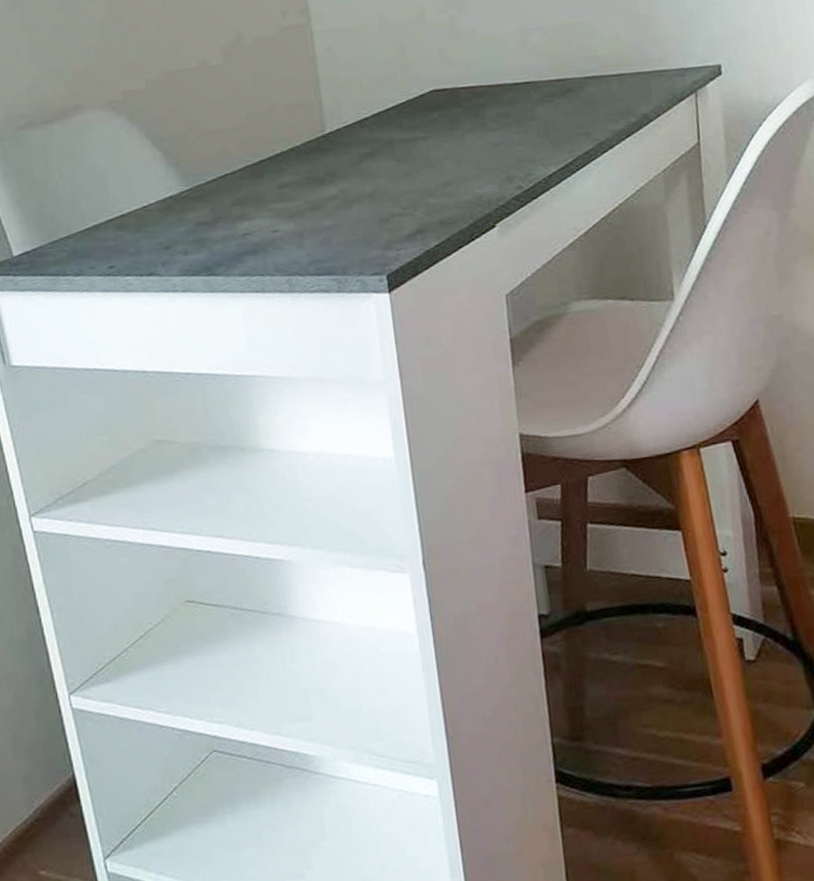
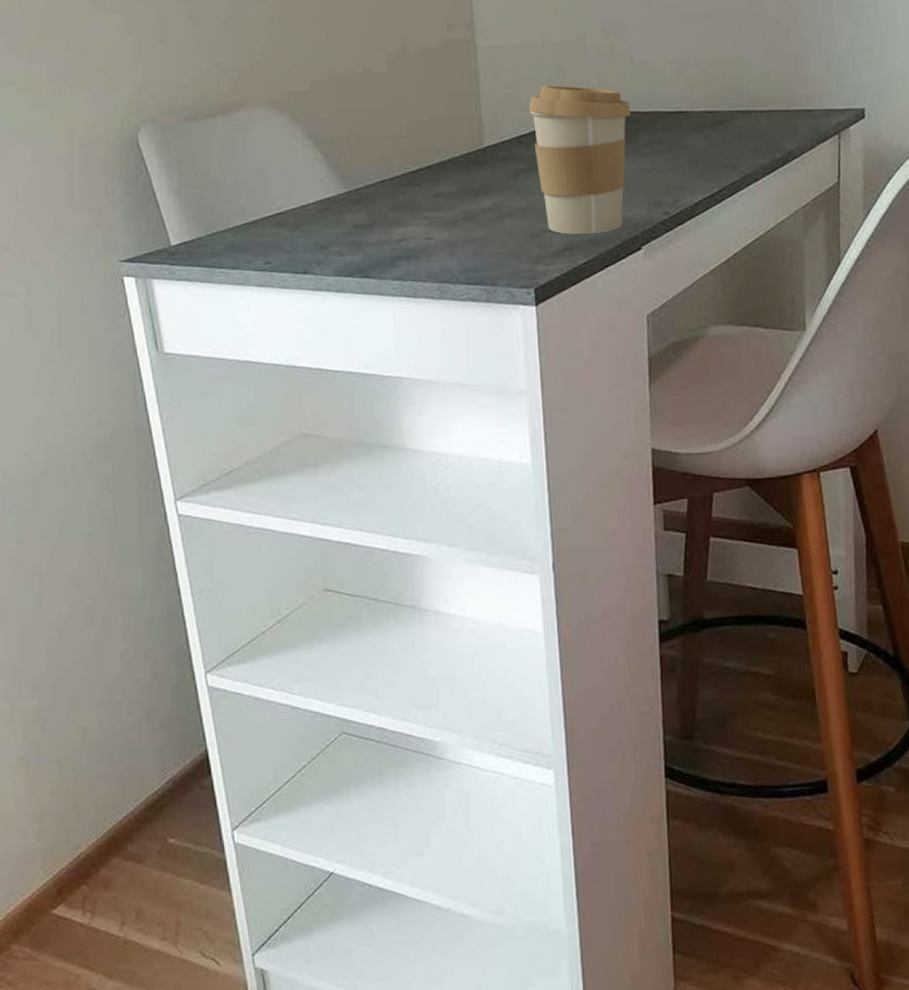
coffee cup: none [369,64,475,216] -> present [528,85,630,234]

